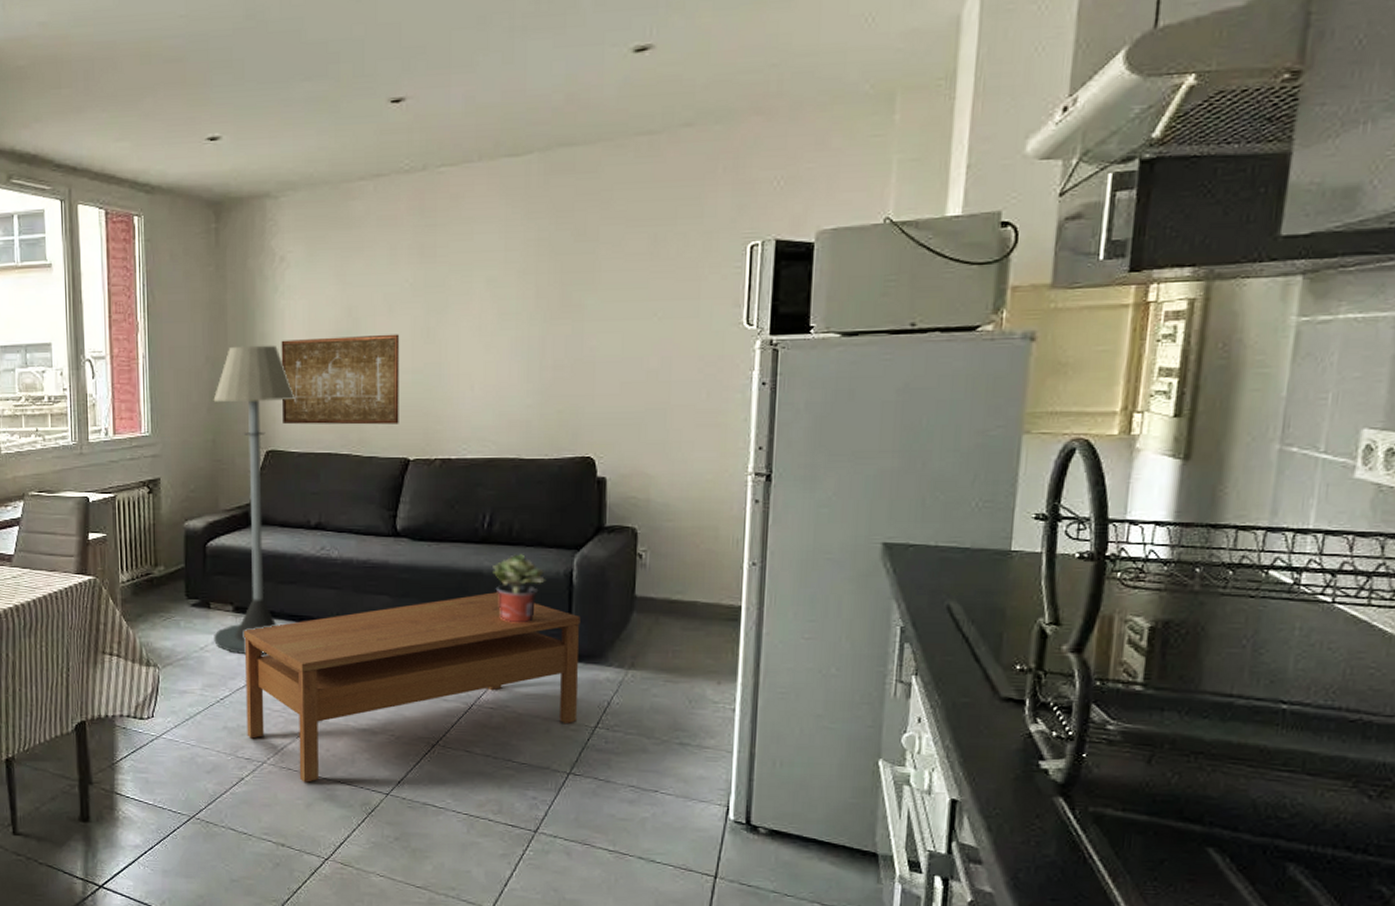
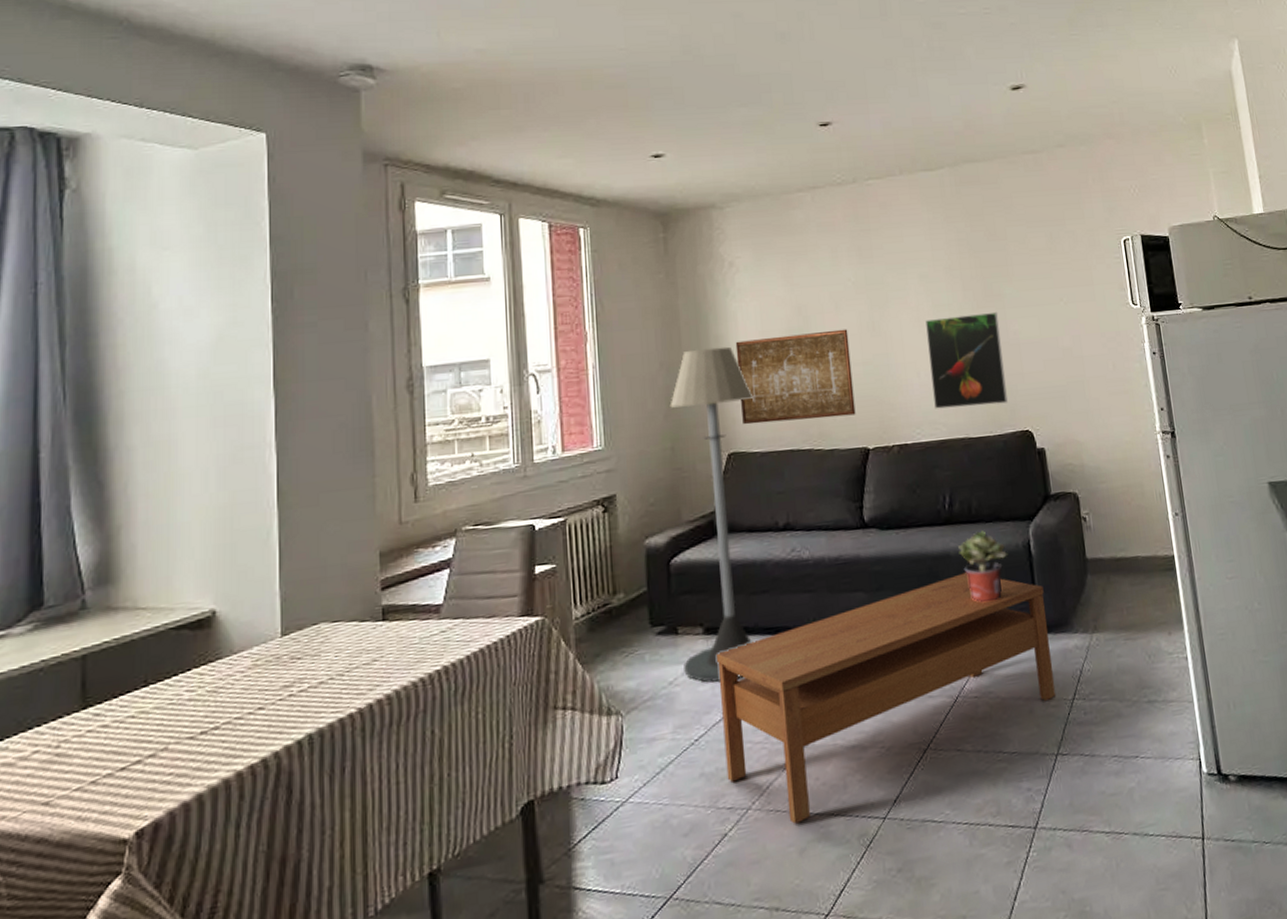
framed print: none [486,324,573,427] -> present [925,311,1008,409]

